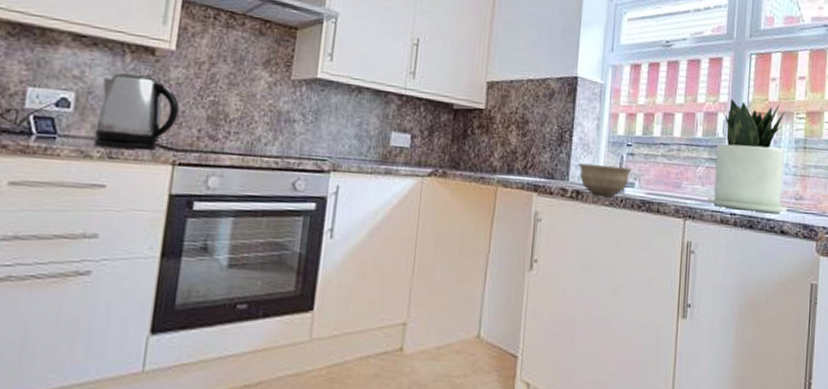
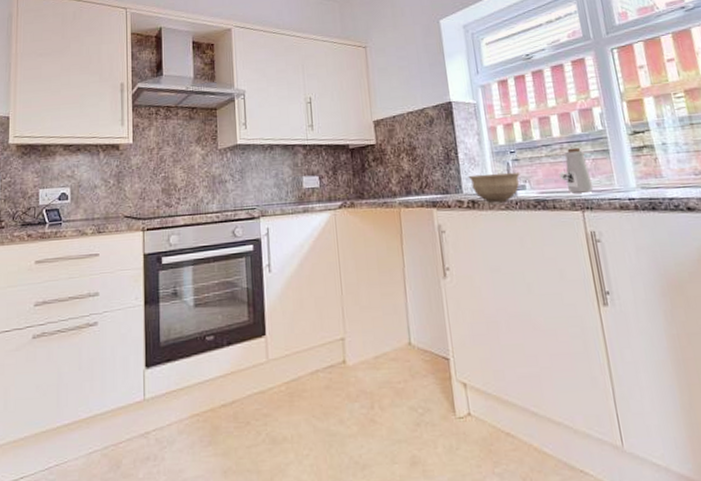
kettle: present [93,72,180,151] -> none [87,165,141,226]
bottle: none [670,151,701,202] -> present [559,148,594,195]
planter: present [707,98,789,213] -> none [596,87,691,194]

